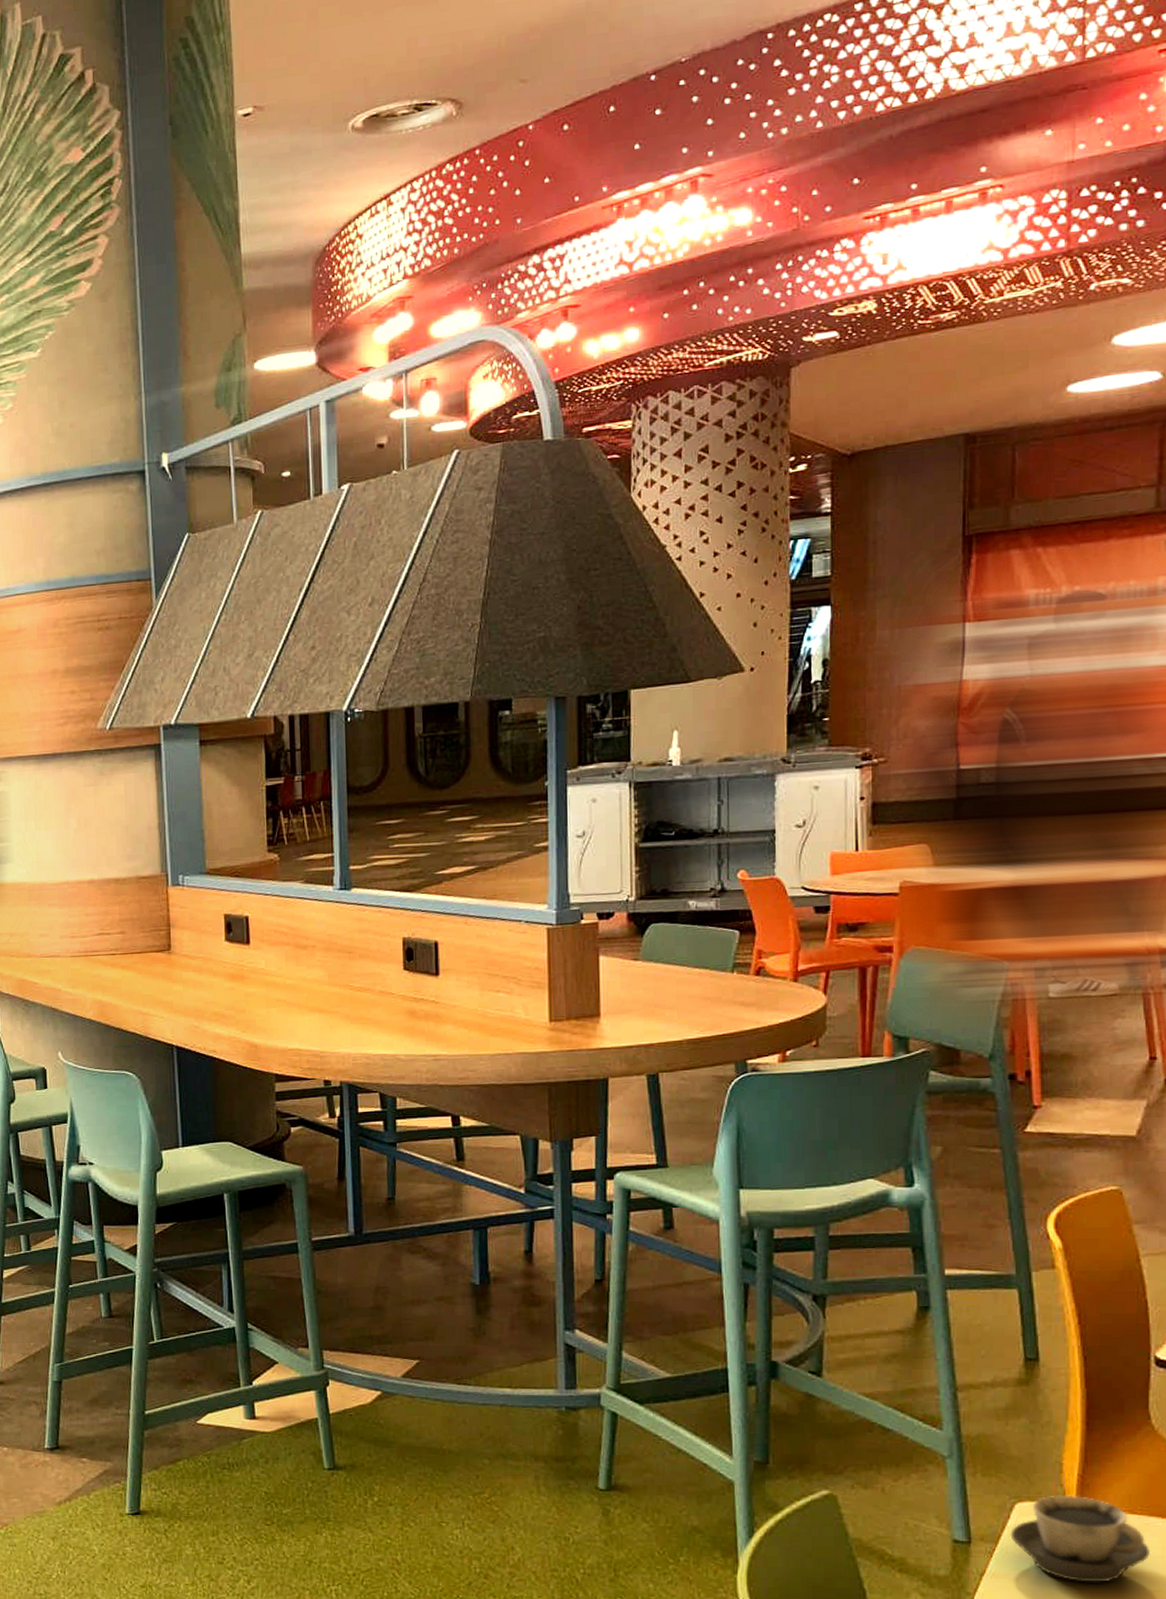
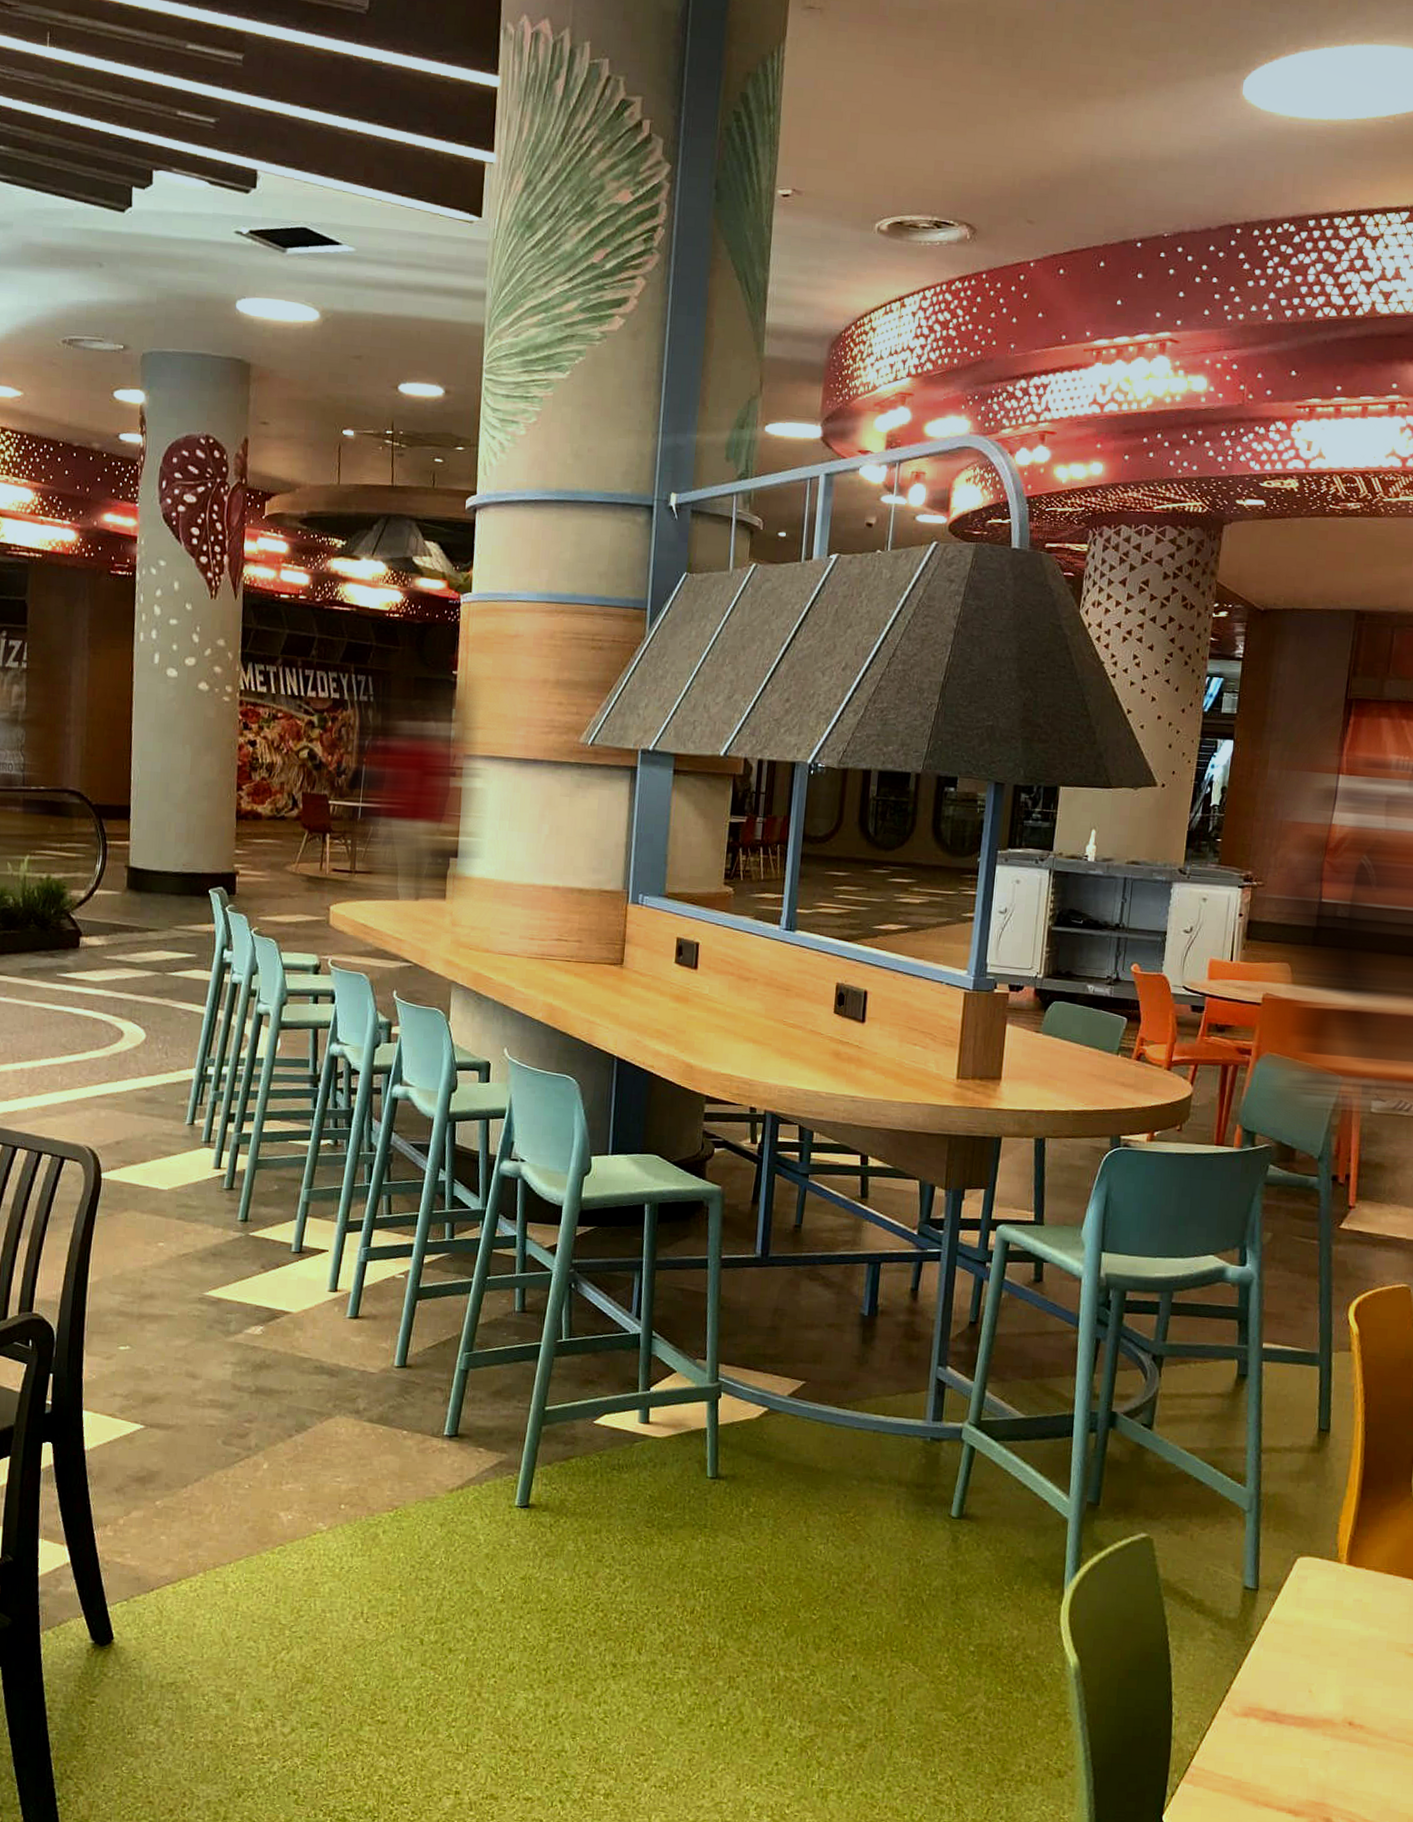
cup: present [1010,1495,1151,1583] -> none [1290,1552,1401,1634]

